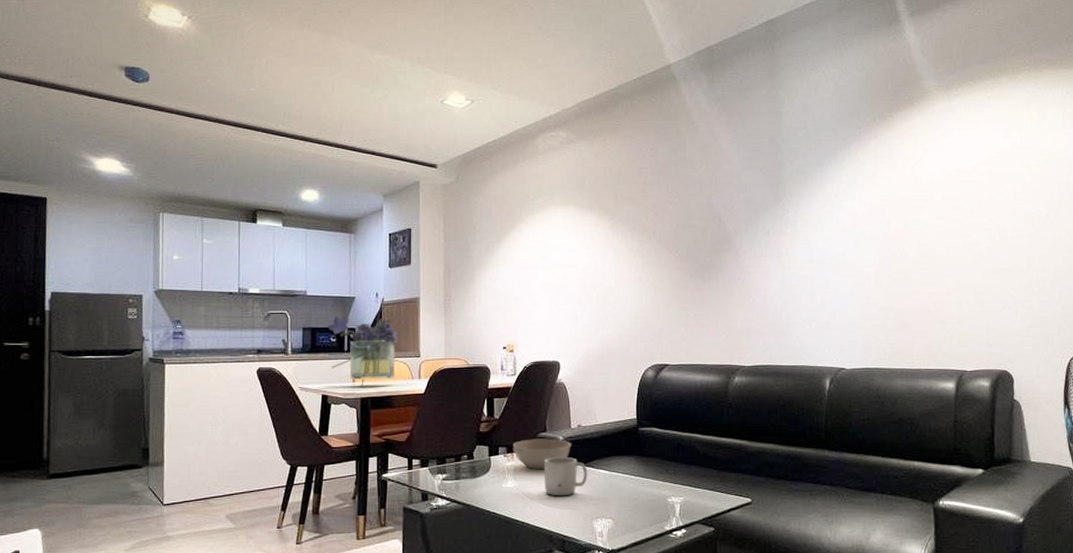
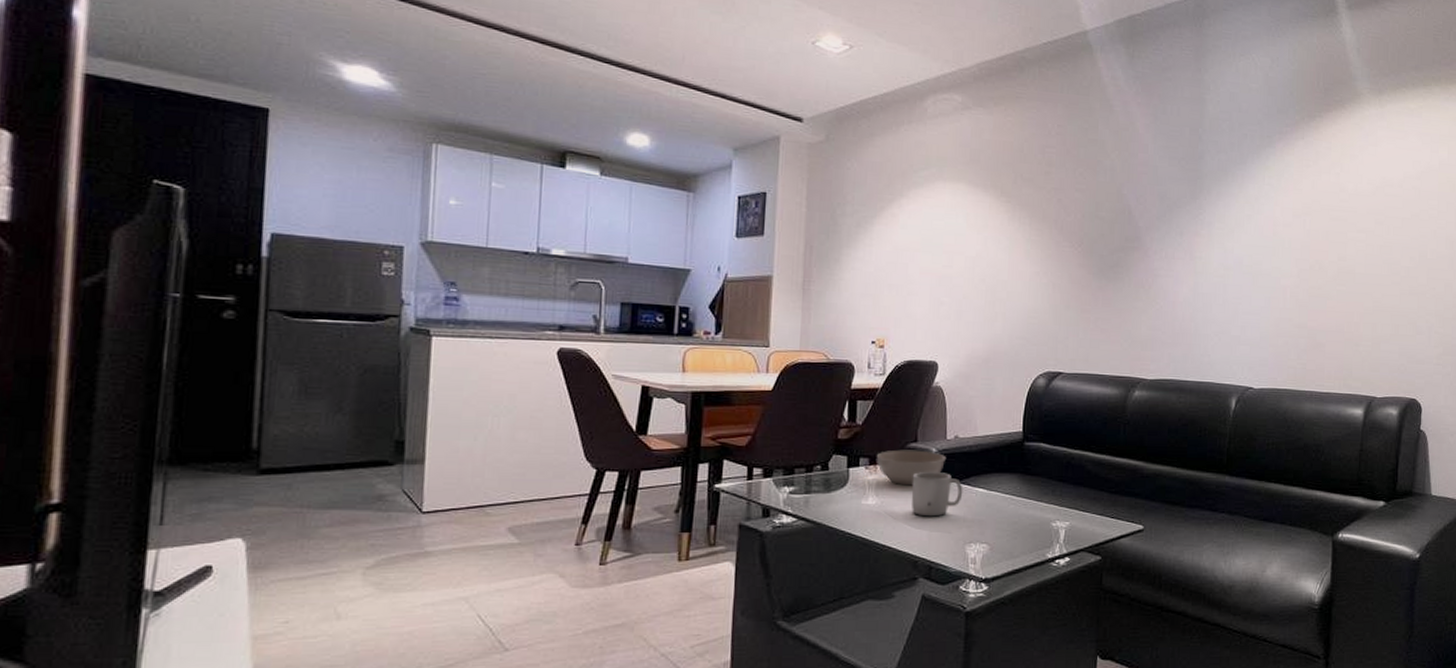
flower bouquet: present [327,317,399,387] -> none [653,292,744,379]

